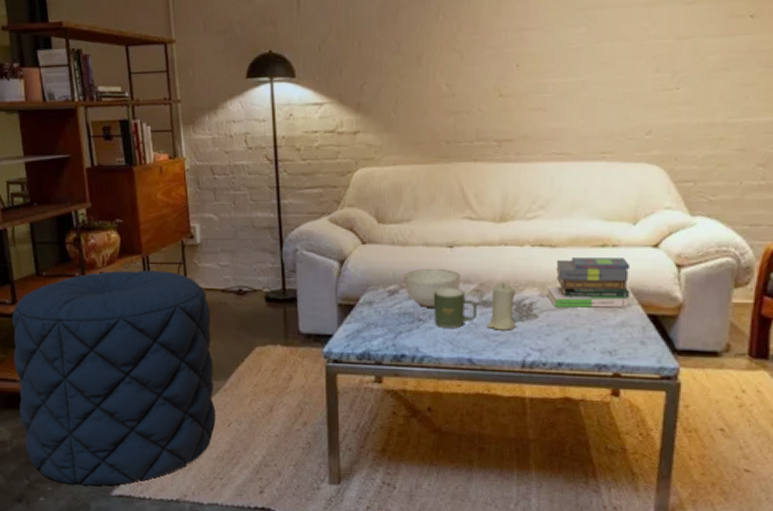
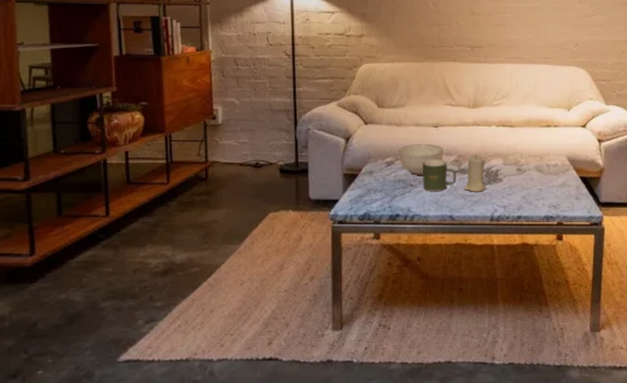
pouf: present [12,270,216,487] -> none [21,148,229,354]
books: present [547,258,631,308] -> none [508,135,567,174]

